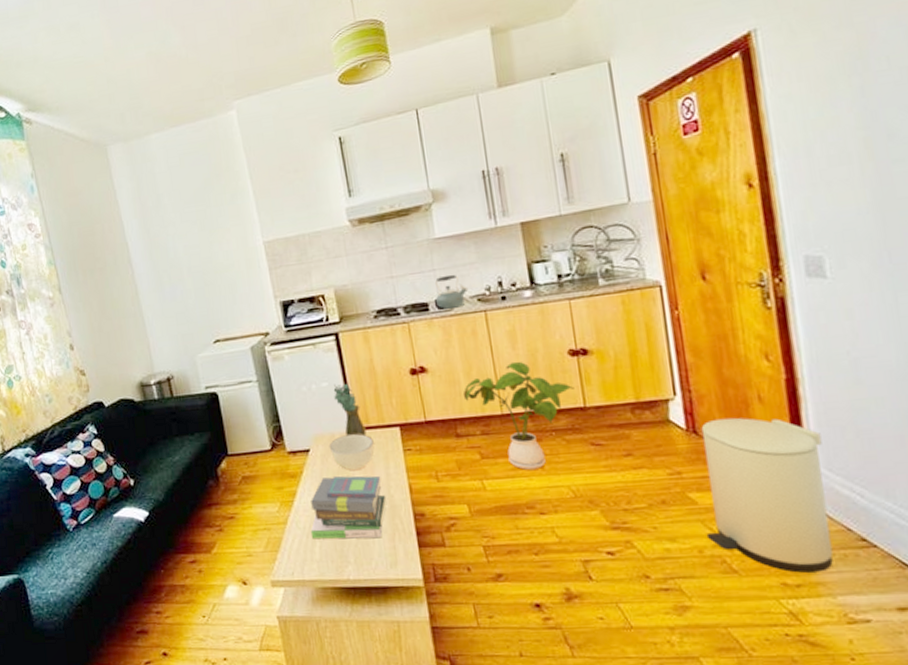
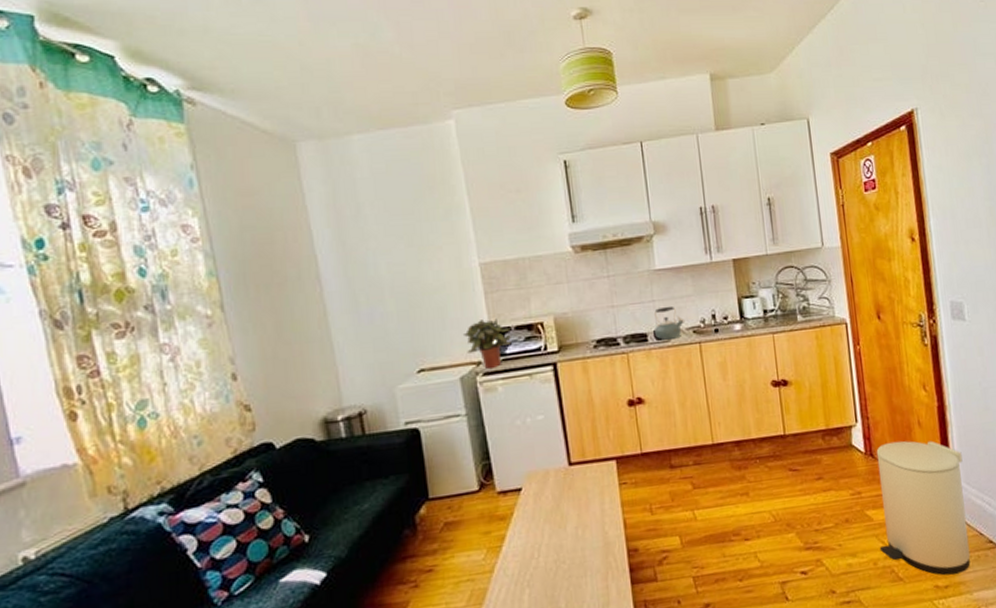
potted plant: none [251,292,295,339] -> present [462,318,512,369]
books: present [310,475,387,540] -> none [519,512,601,587]
bowl: present [328,434,375,471] -> none [542,469,590,509]
vase: present [333,383,367,437] -> none [549,415,583,472]
house plant: present [462,361,575,470] -> none [677,392,776,498]

